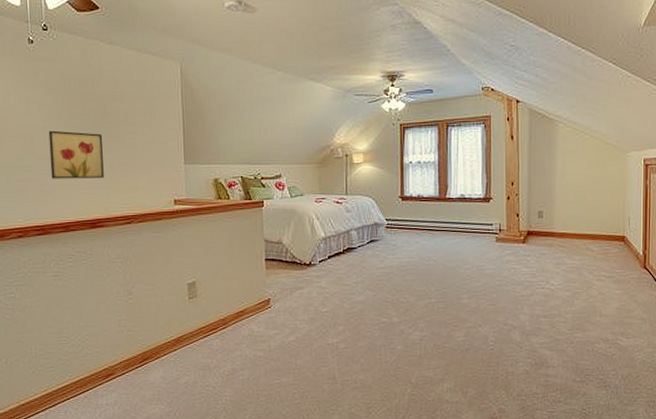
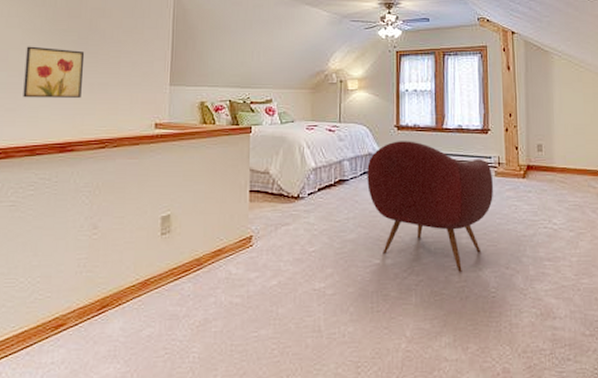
armchair: none [374,210,493,329] -> present [367,141,493,273]

